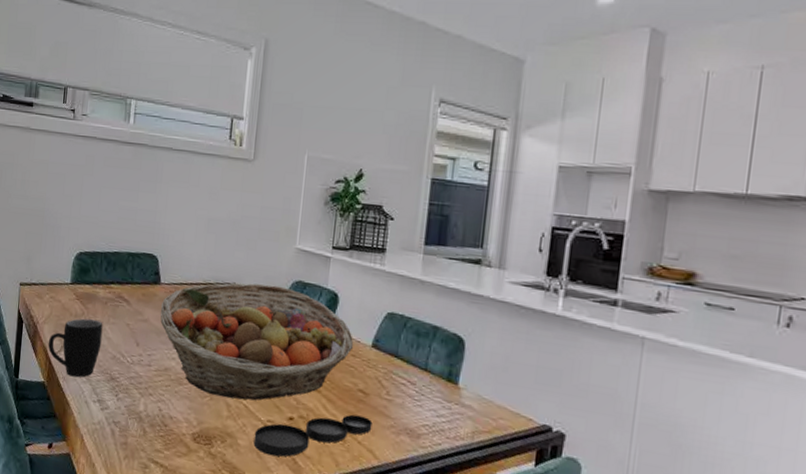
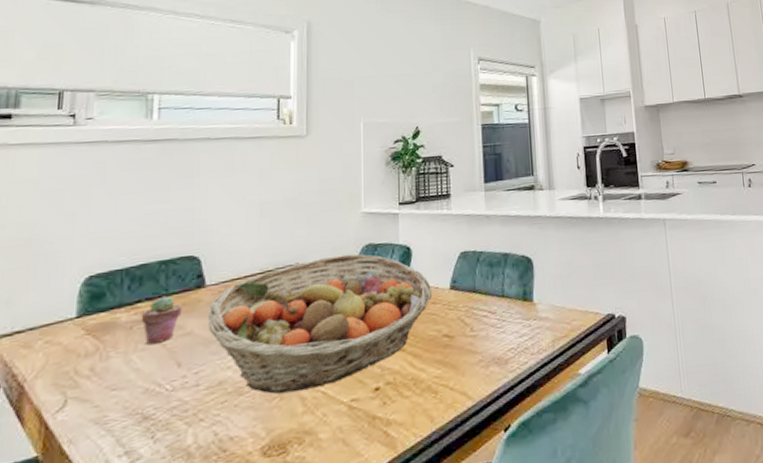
mug: present [48,318,103,377] -> none [42,352,128,436]
potted succulent: none [112,283,143,322] -> present [140,296,183,344]
plate: present [253,414,373,457] -> none [338,360,462,439]

